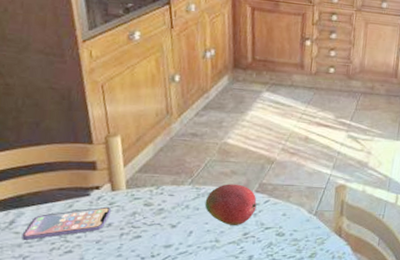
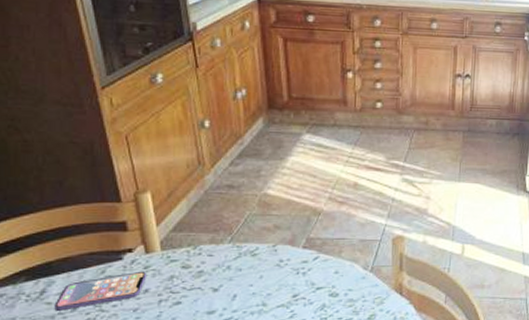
fruit: present [204,184,257,225] -> none [247,240,305,286]

